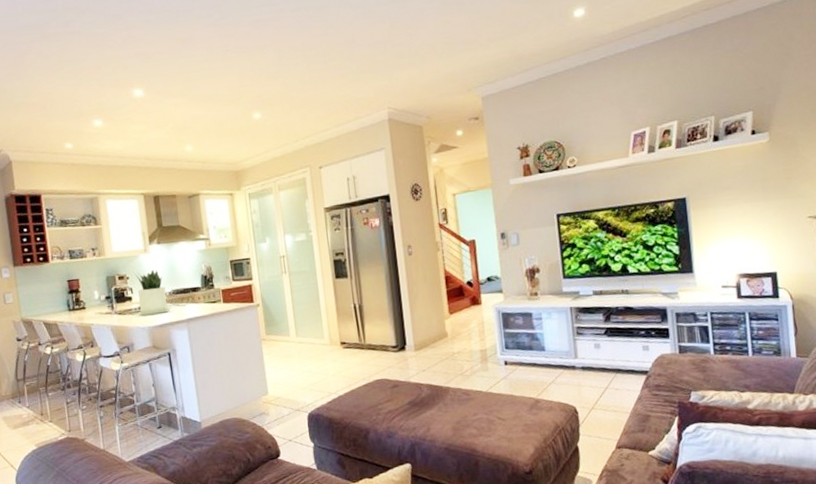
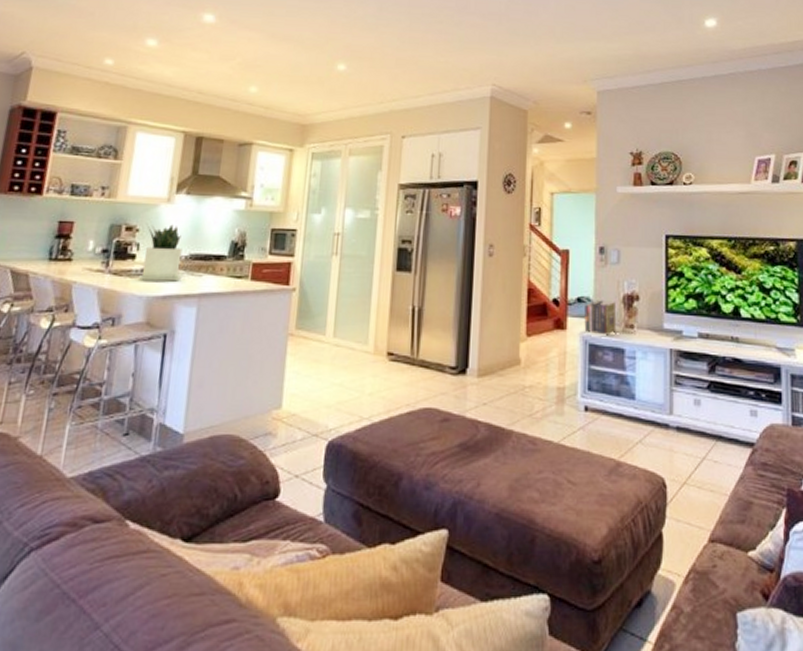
books: none [494,275,523,305] -> present [584,300,617,336]

